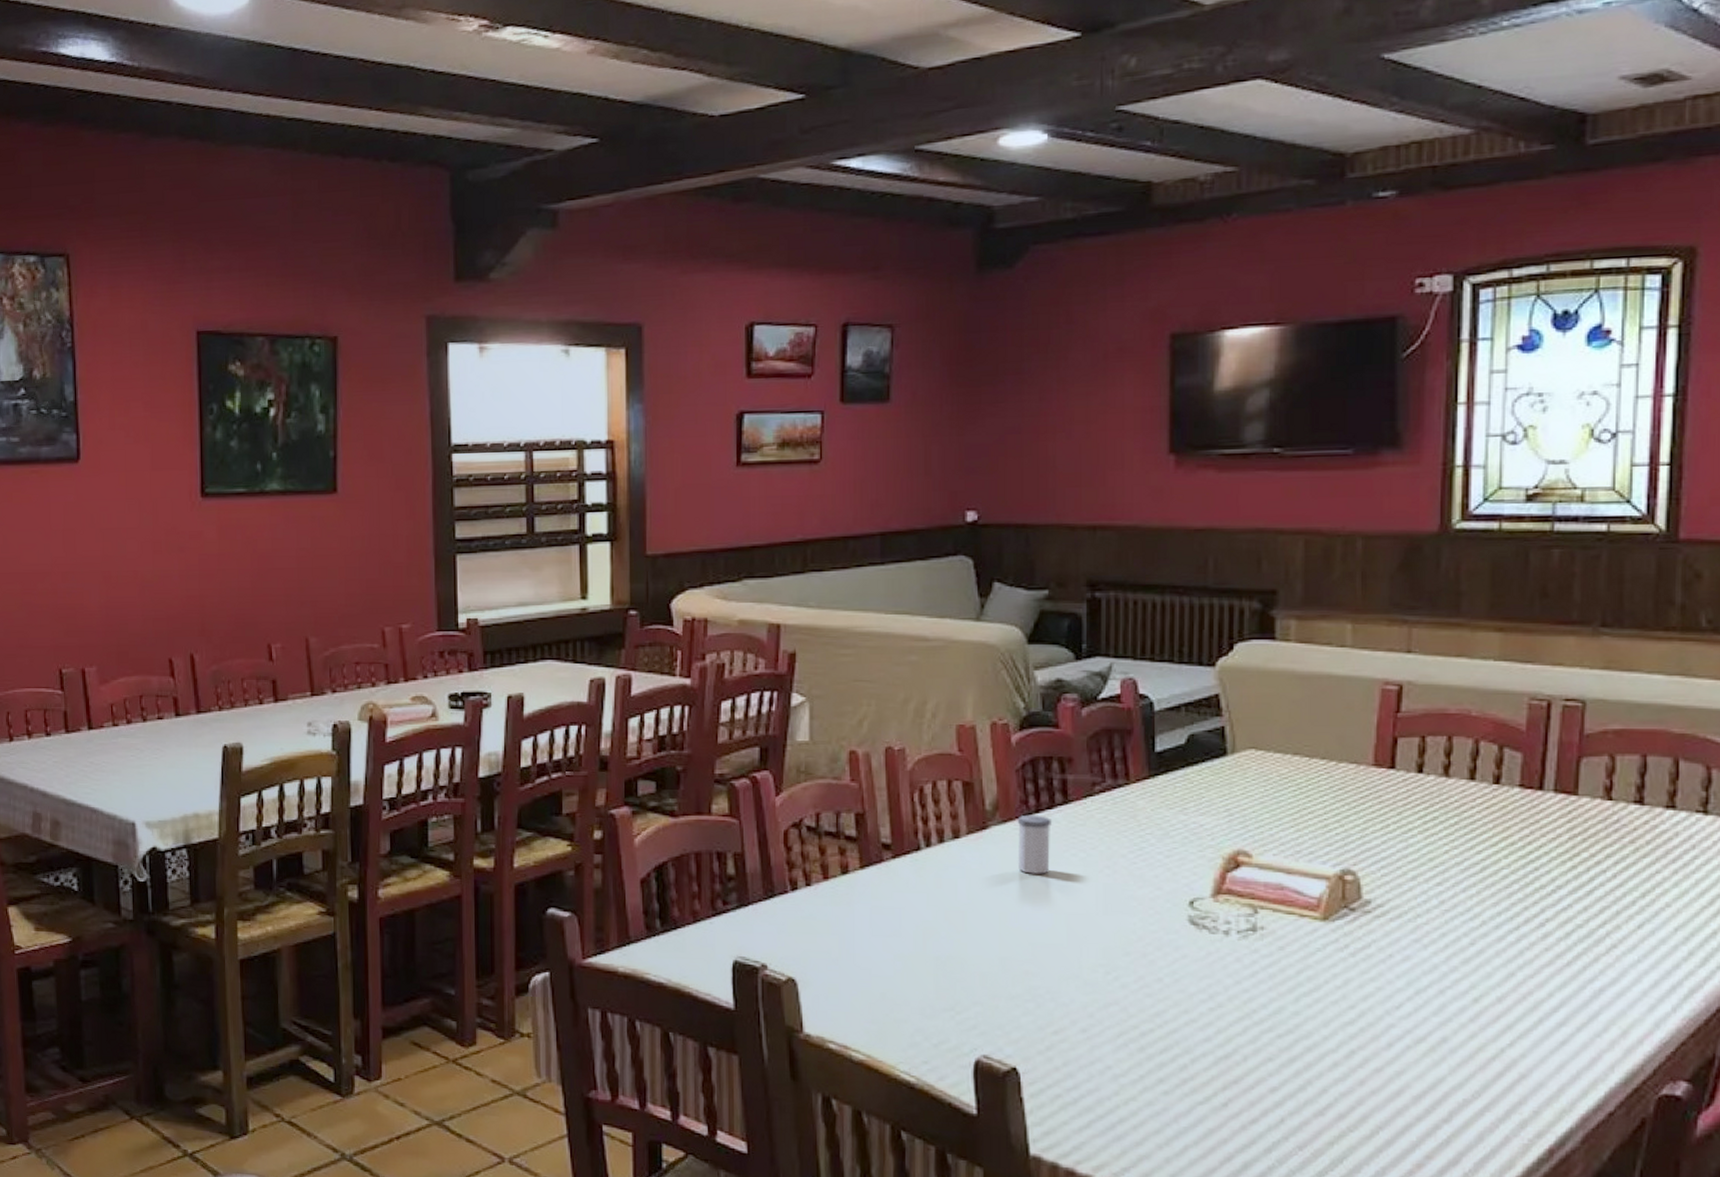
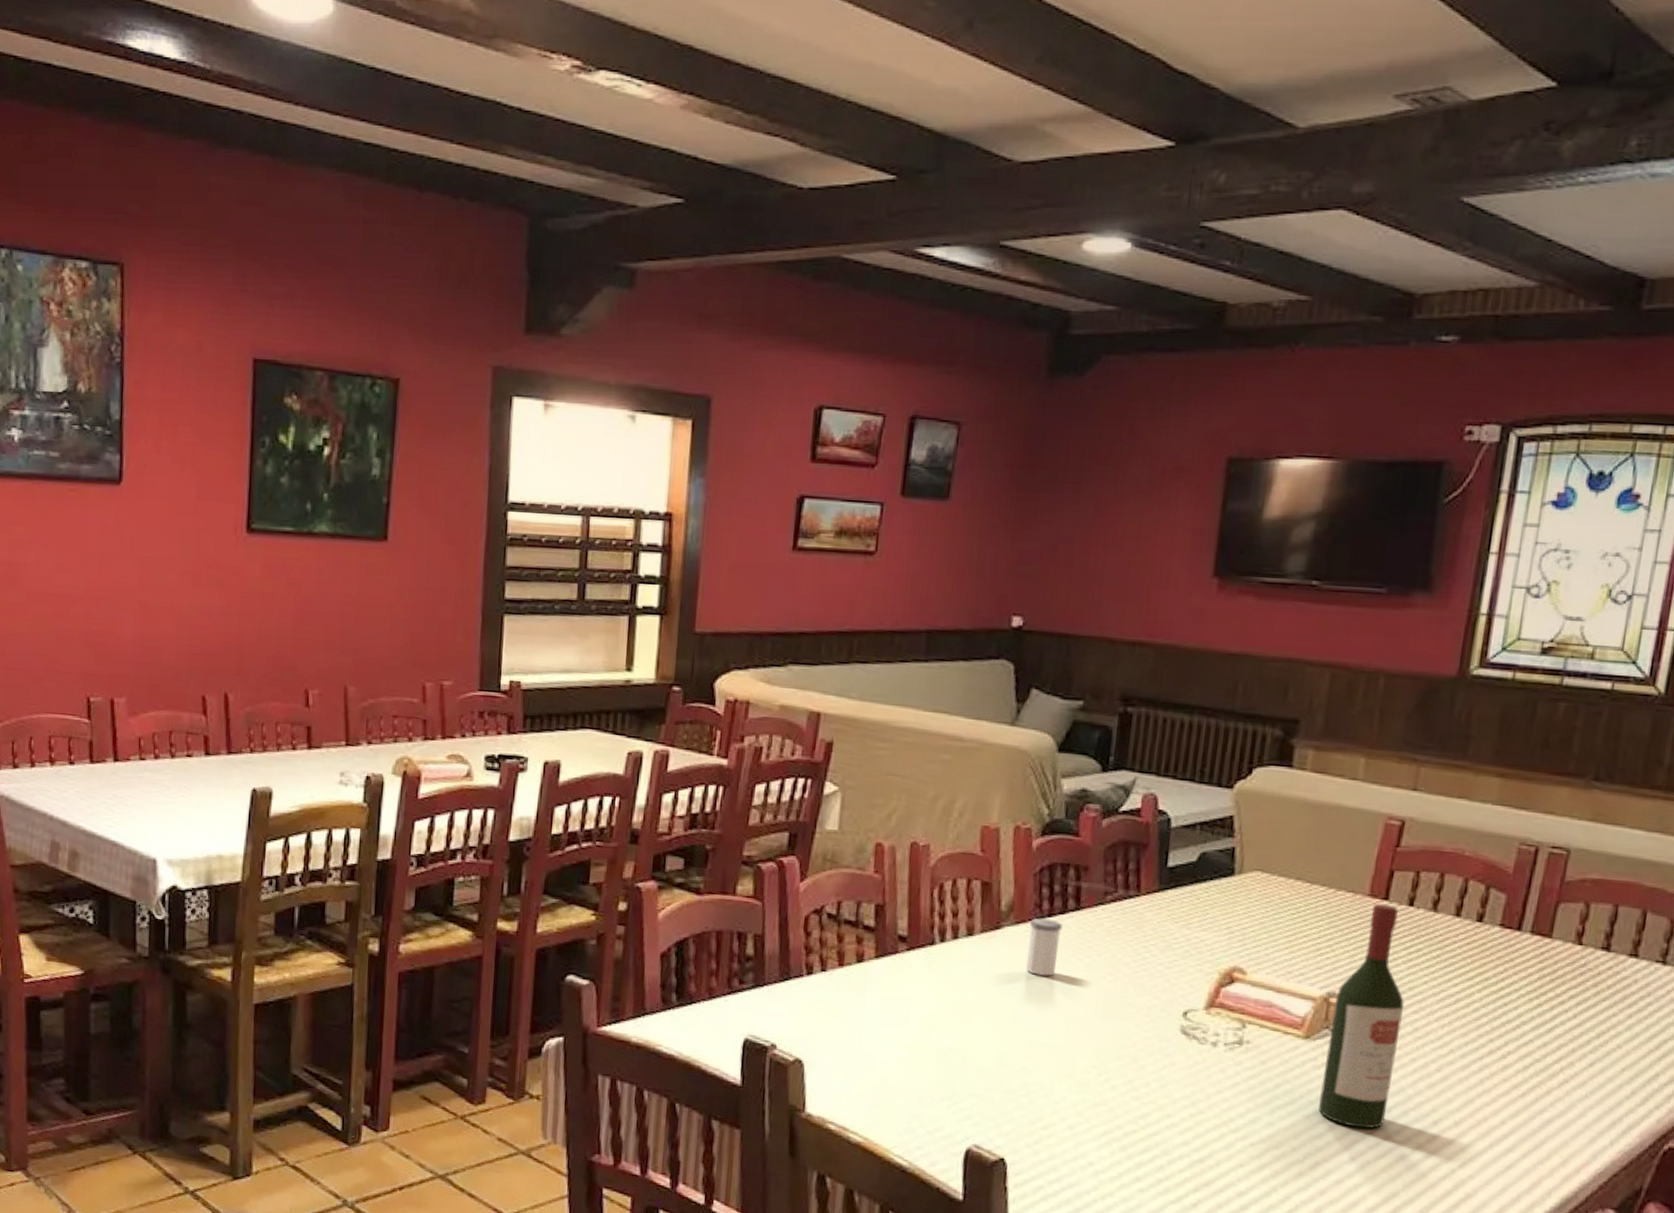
wine bottle: none [1347,773,1425,1012] -> present [1318,903,1404,1129]

